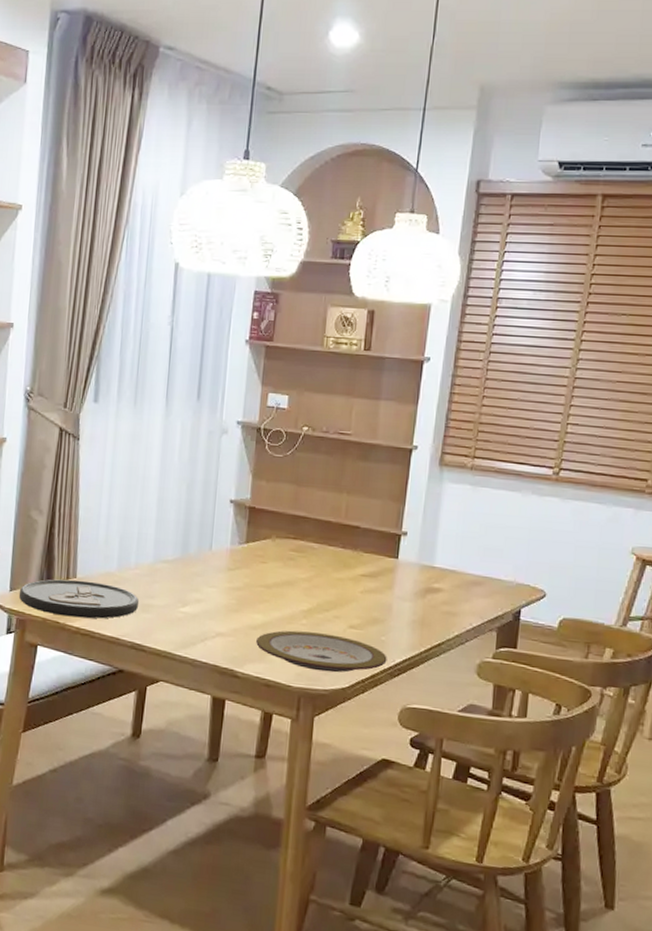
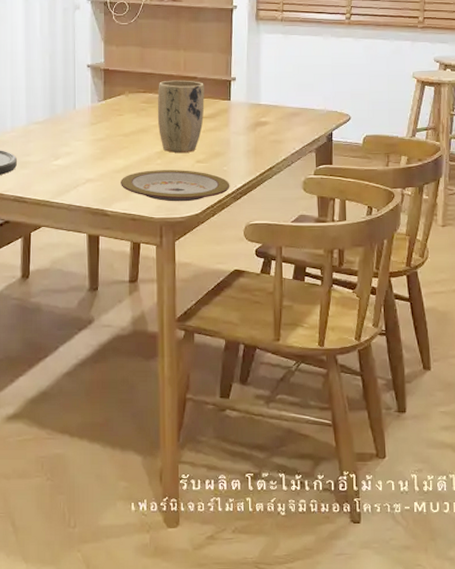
plant pot: none [307,527,368,615] -> present [157,80,205,153]

